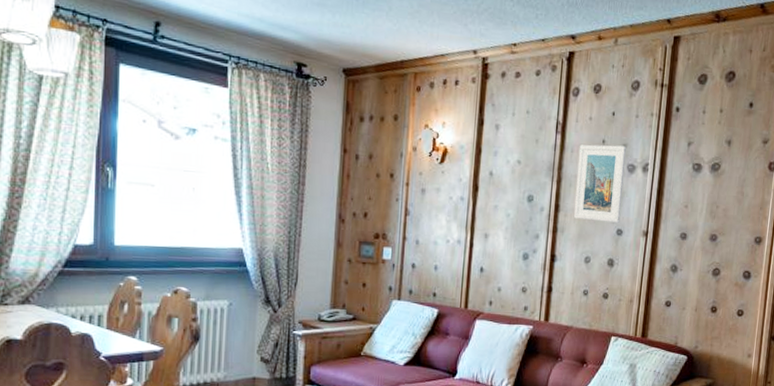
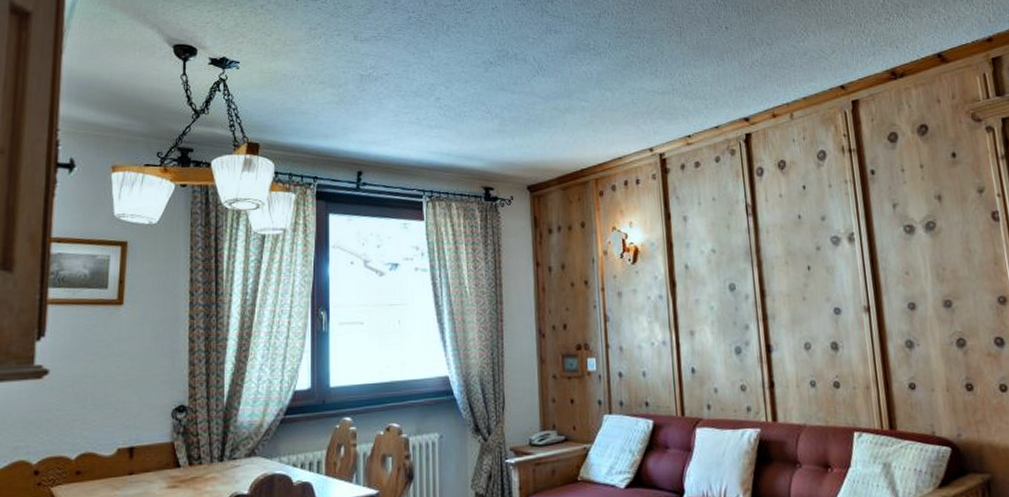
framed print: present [574,144,627,223] -> none [774,218,836,303]

